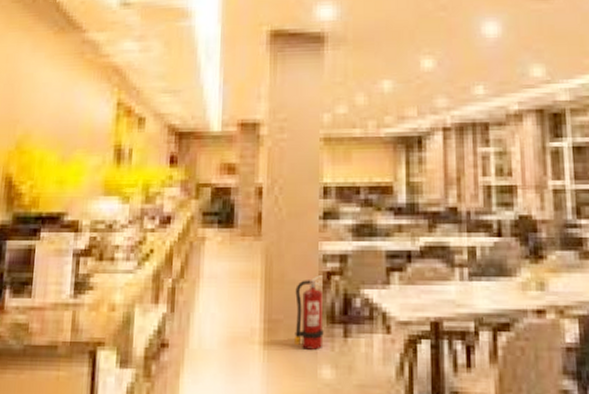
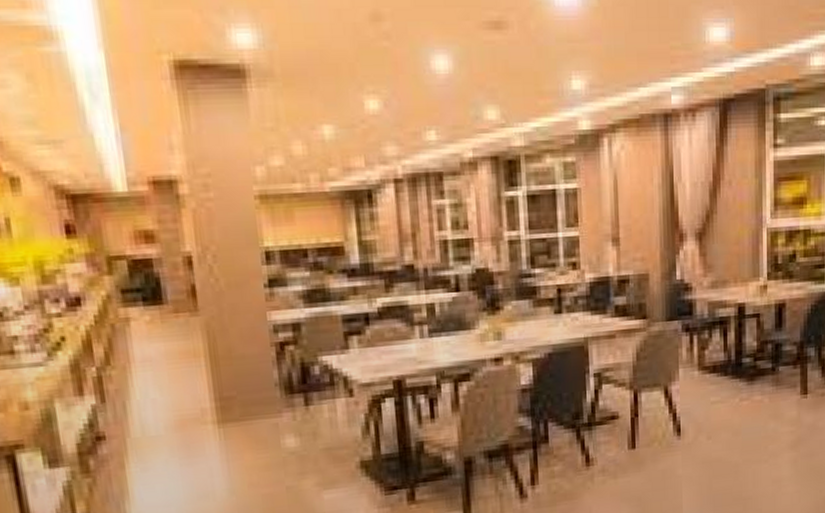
fire extinguisher: present [295,275,324,350] -> none [246,347,283,423]

